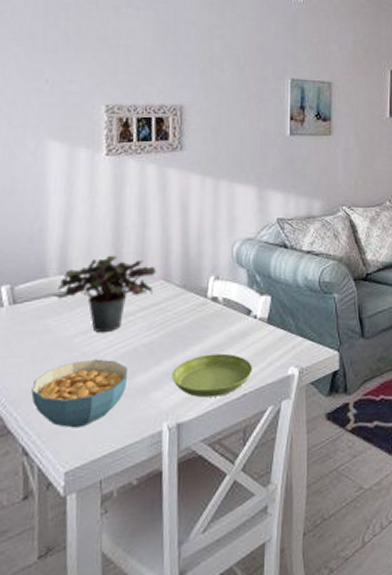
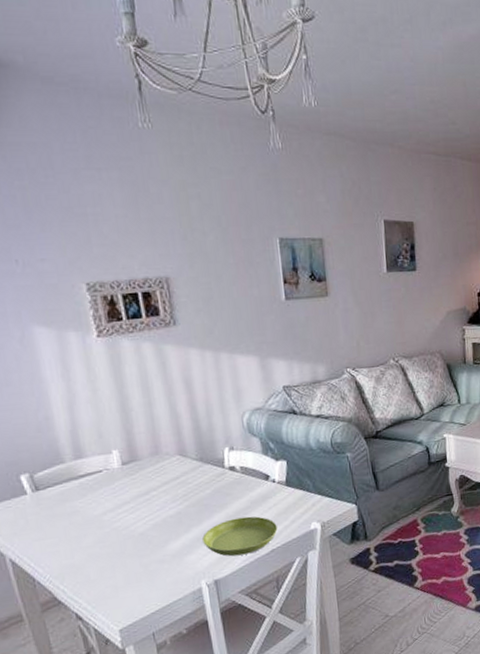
cereal bowl: present [31,359,128,428] -> none [72,532,162,594]
potted plant: present [53,255,156,332] -> none [73,436,172,509]

